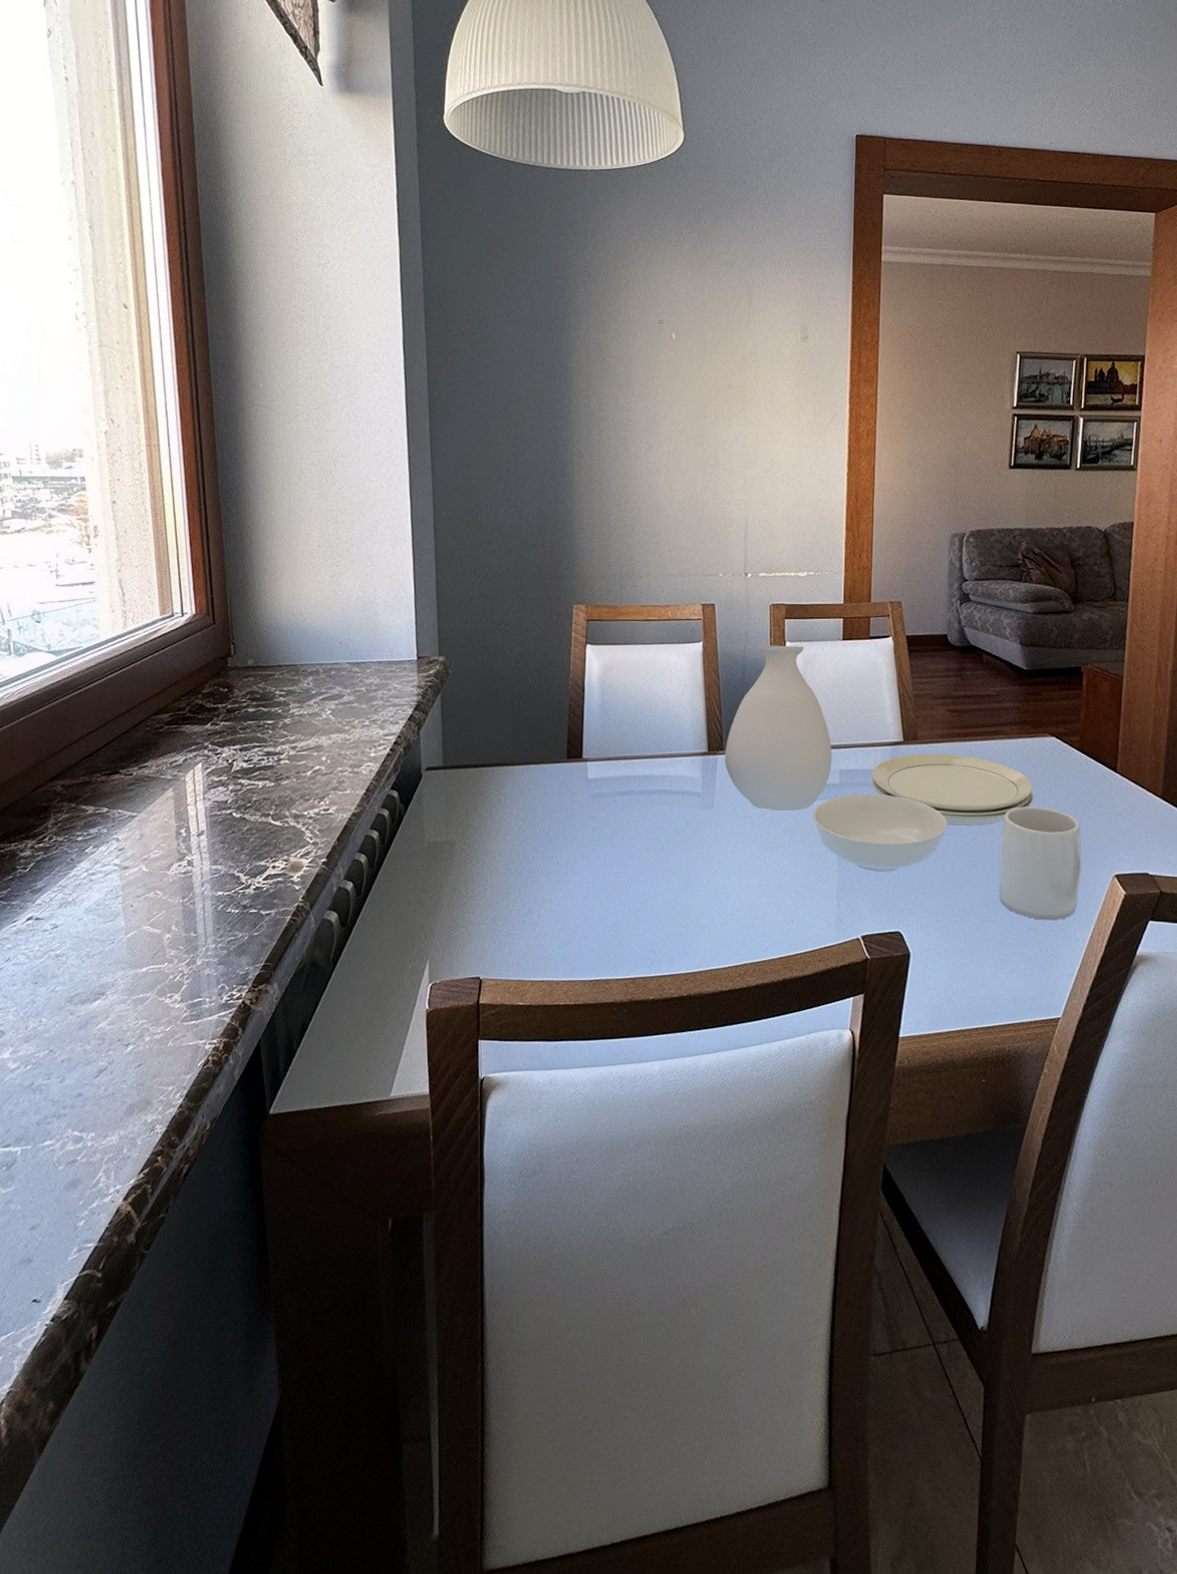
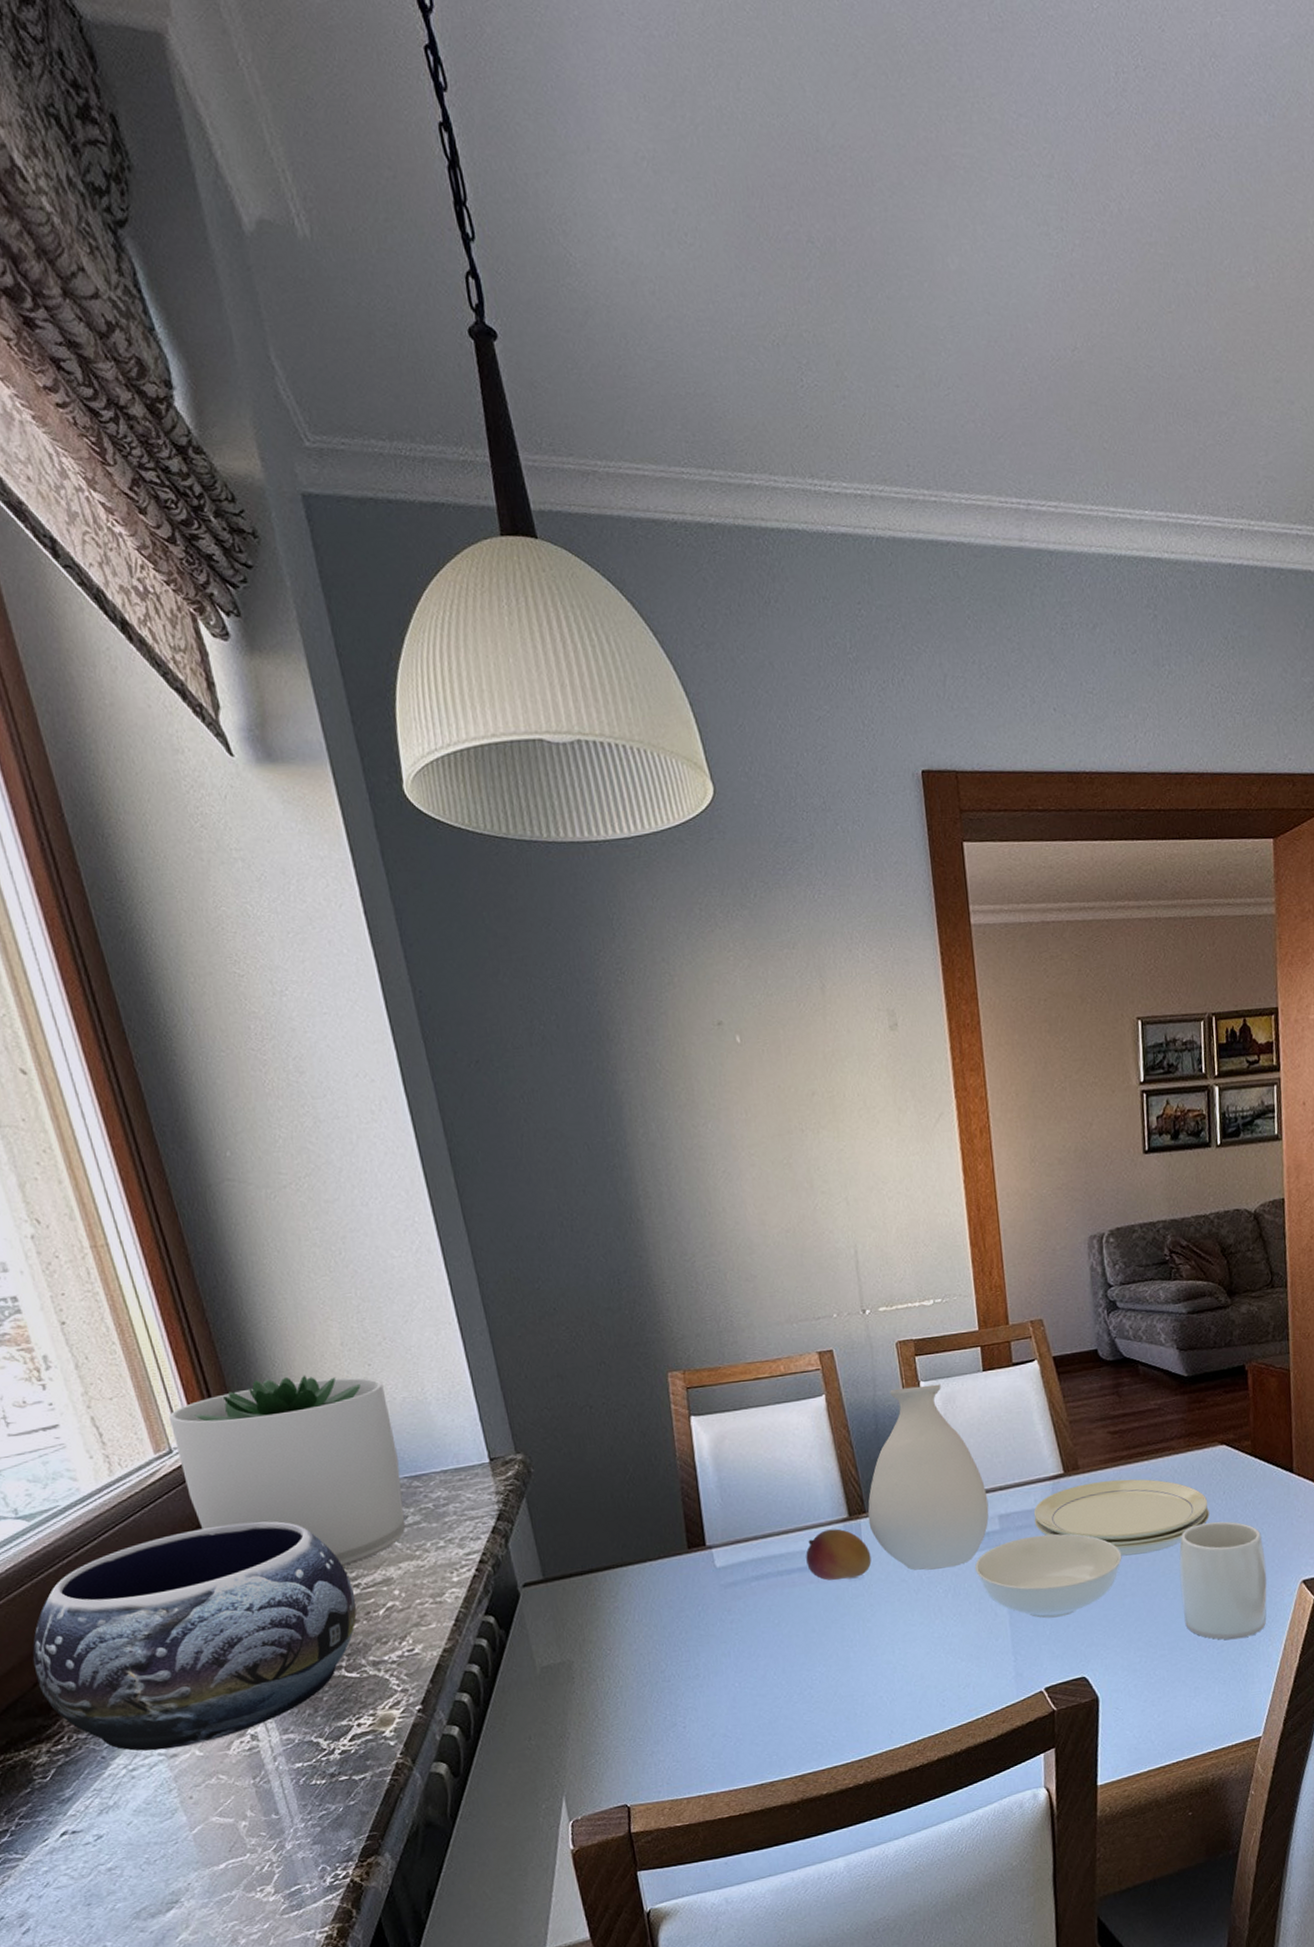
decorative bowl: none [36,681,291,862] -> present [32,1521,357,1751]
planter: none [177,567,346,730] -> present [169,1375,406,1566]
fruit: none [666,760,722,807] -> present [806,1528,872,1581]

